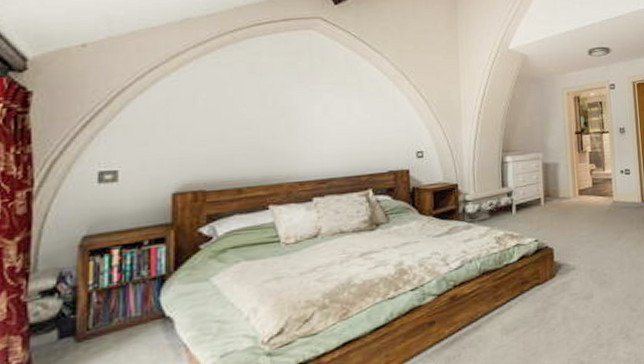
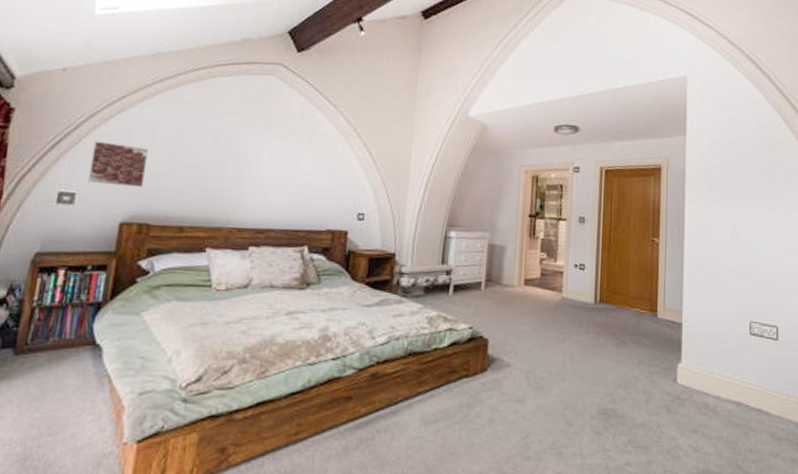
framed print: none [130,114,193,158] -> present [88,141,149,187]

